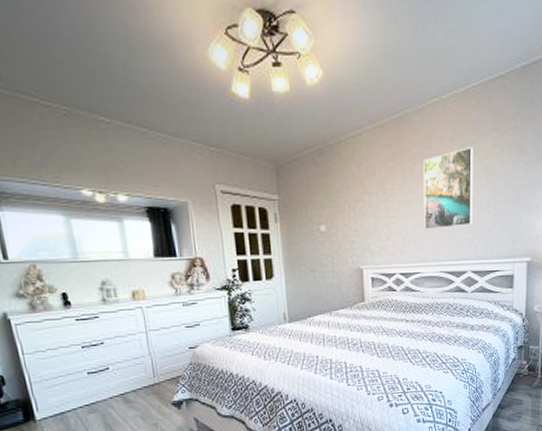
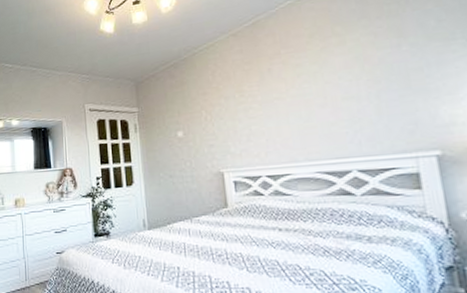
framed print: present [423,147,473,230] -> none [282,39,351,128]

